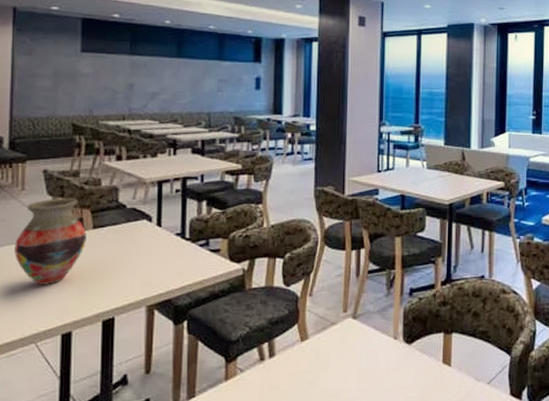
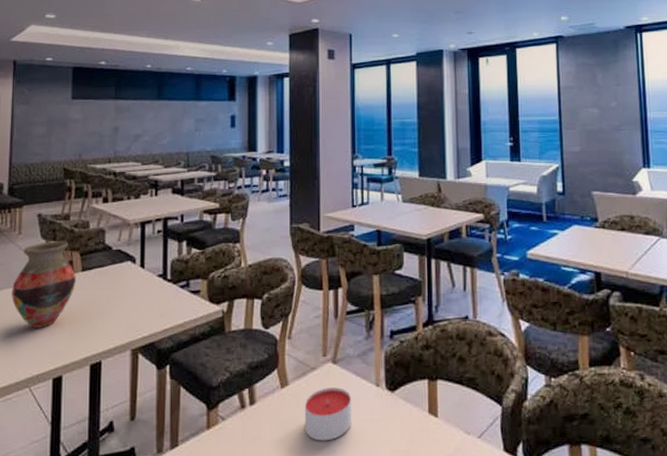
candle: none [323,341,369,390] -> present [304,387,351,441]

